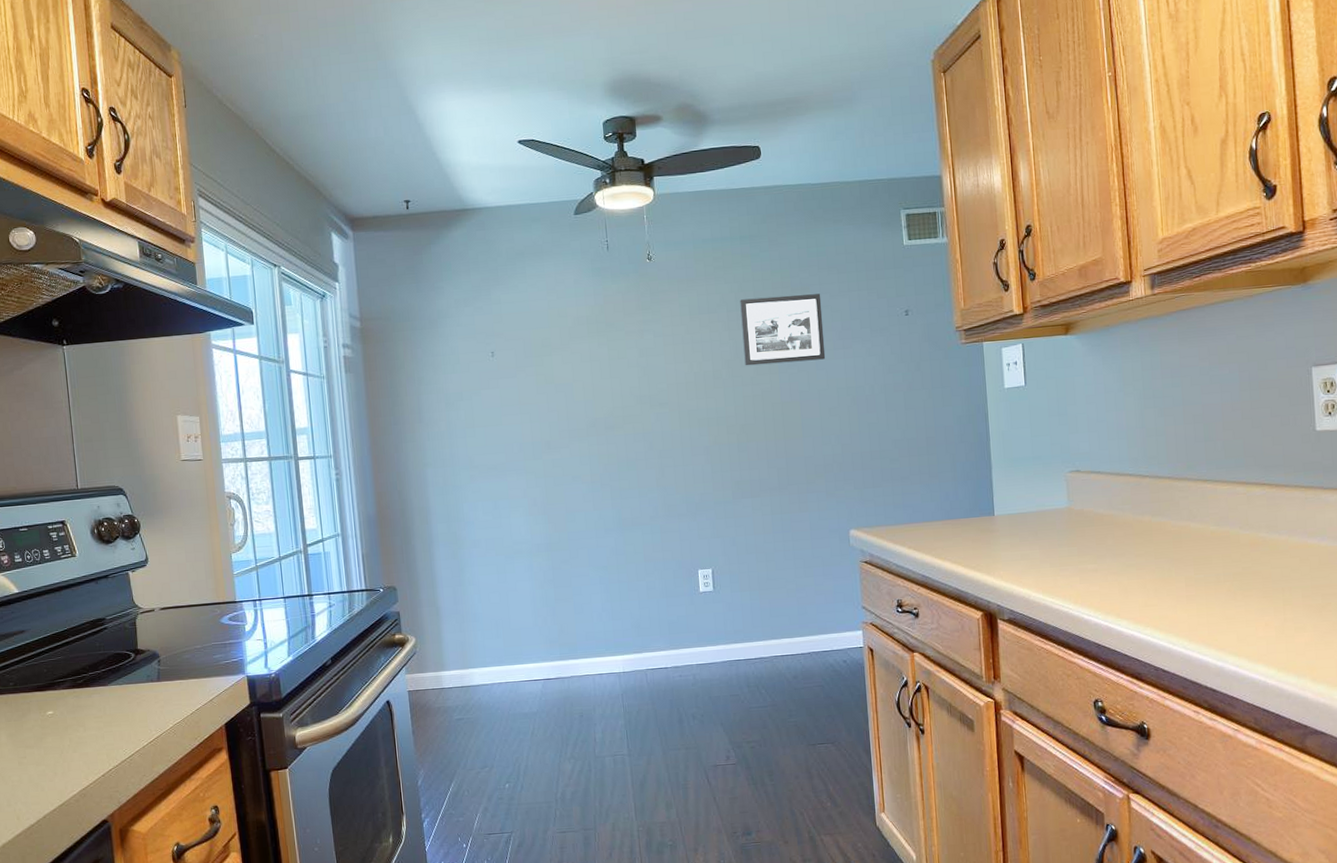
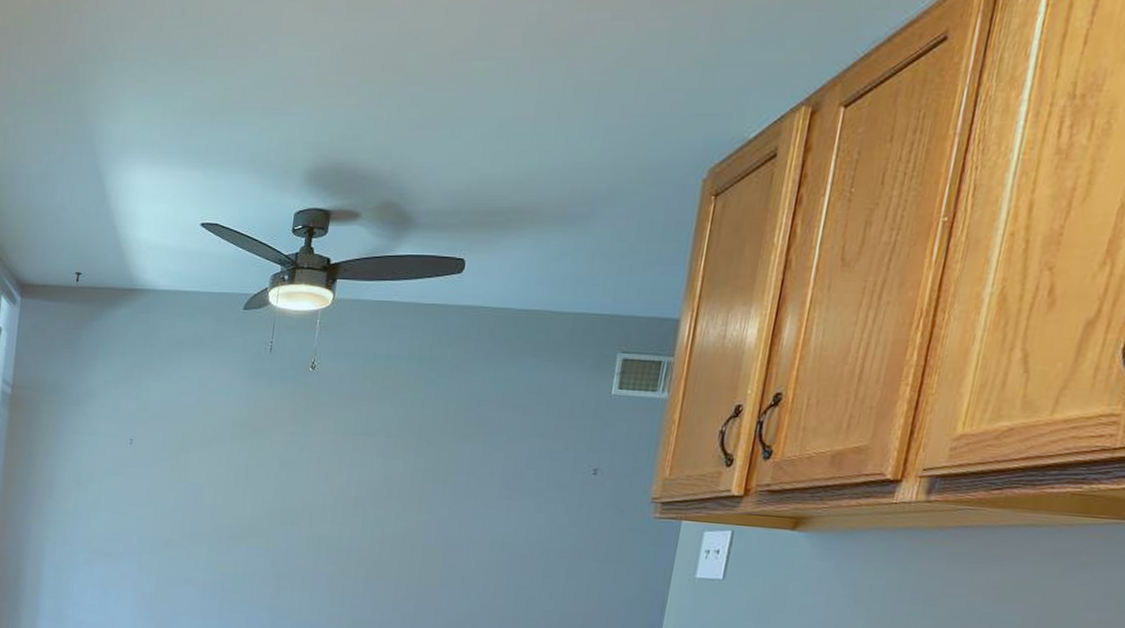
picture frame: present [740,293,826,366] -> none [392,426,497,507]

